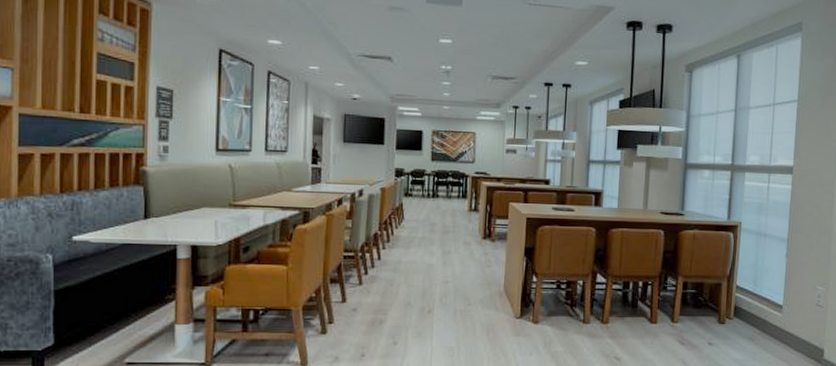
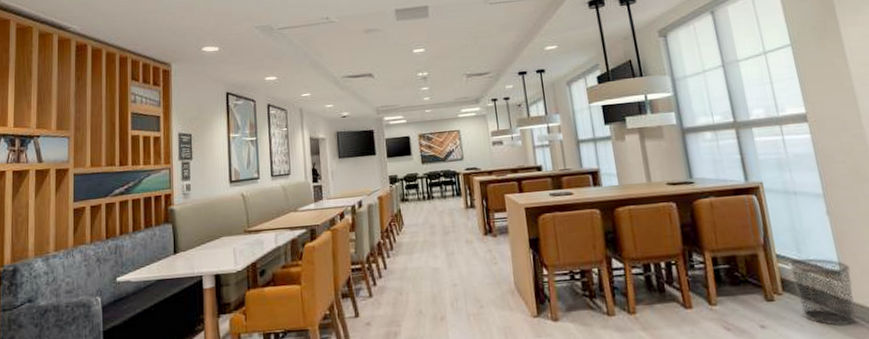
waste bin: none [743,291,791,349] -> present [787,257,858,327]

